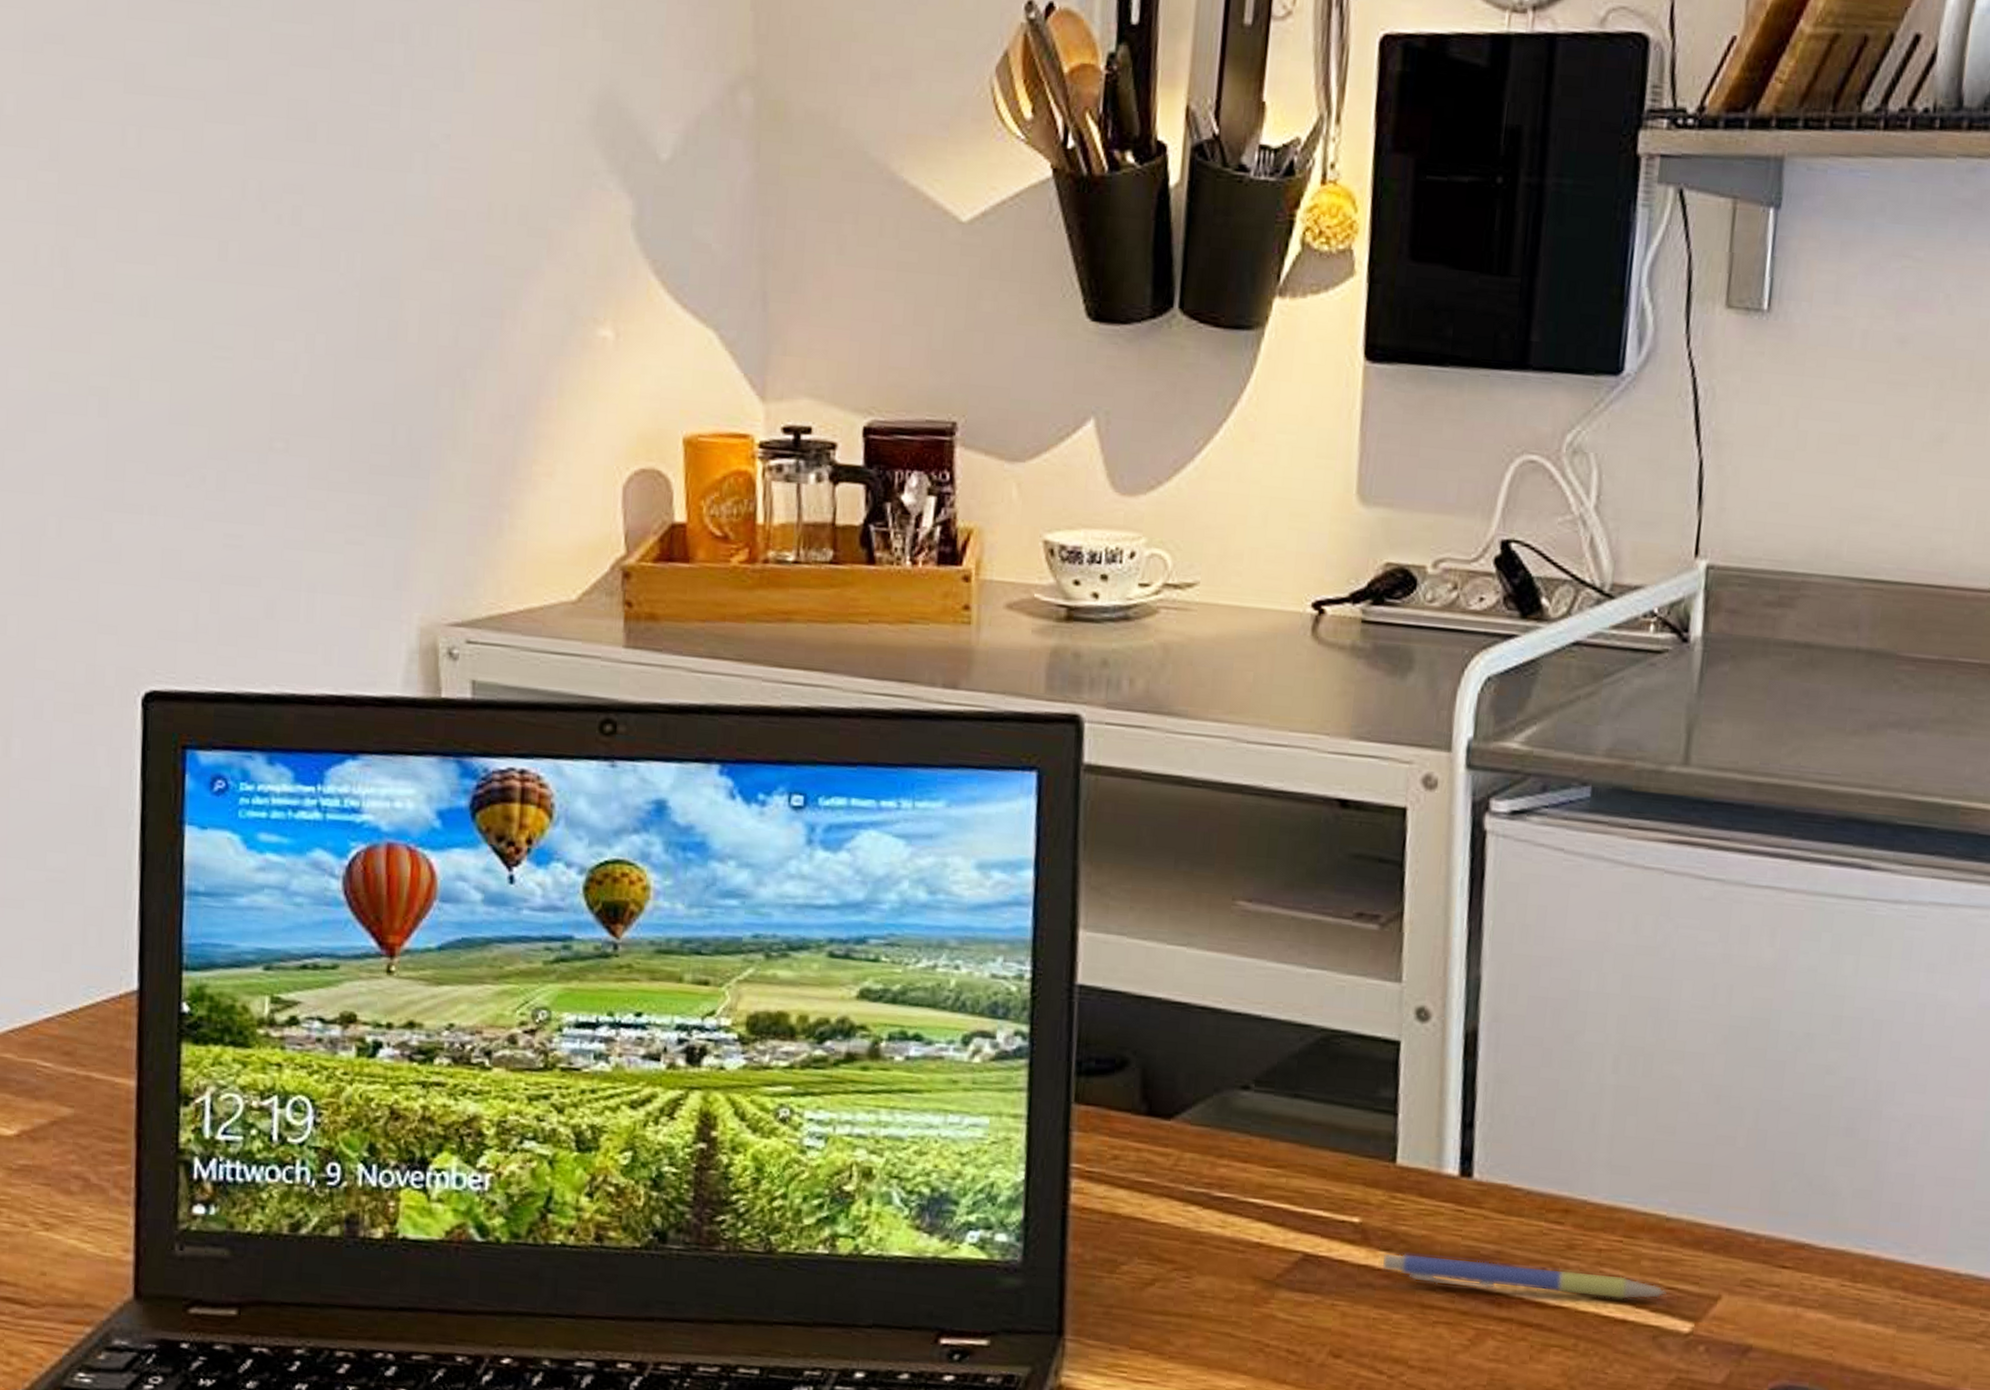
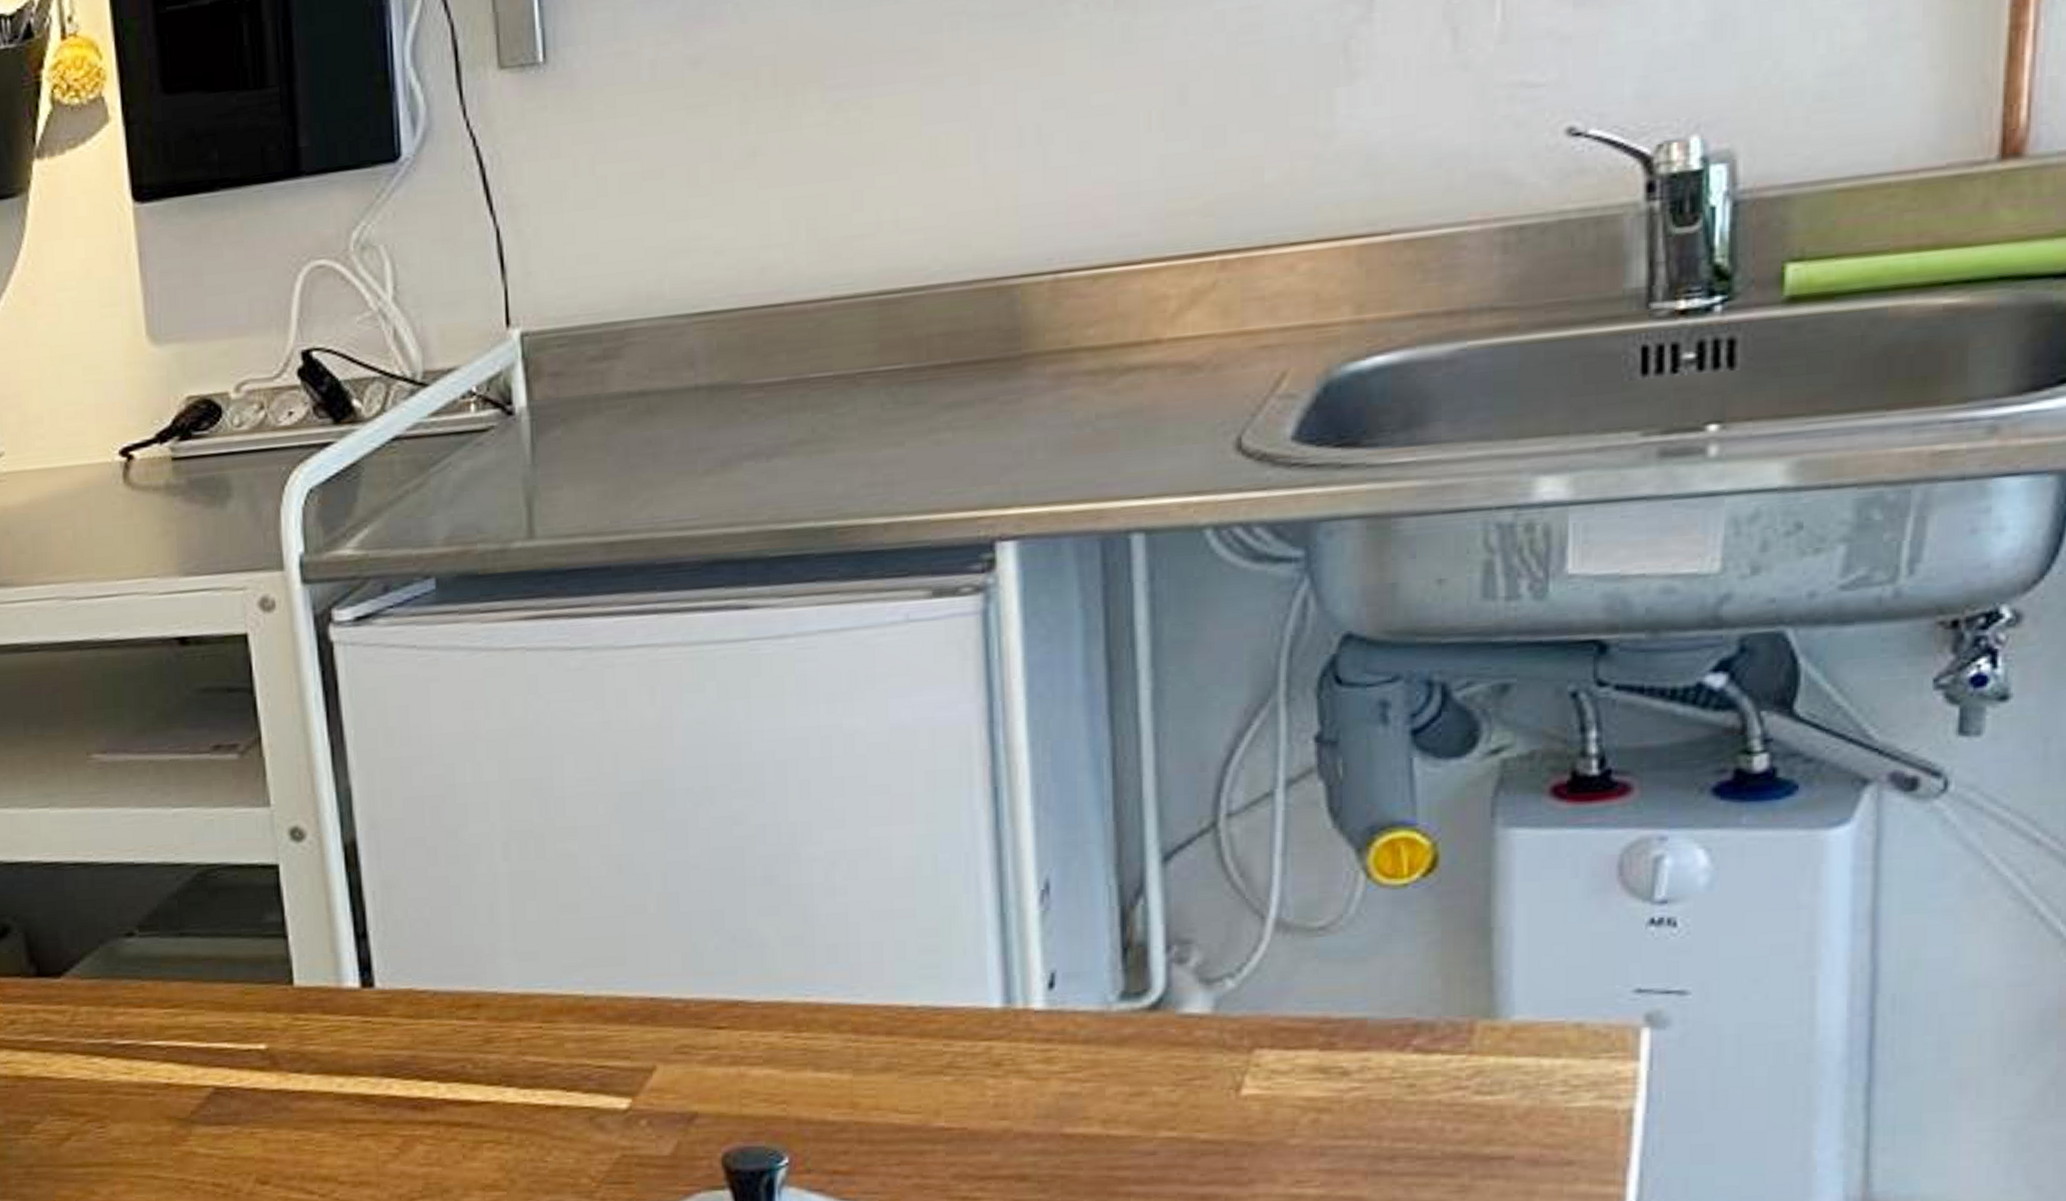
pen: present [1381,1253,1667,1300] -> none [295,1062,597,1098]

